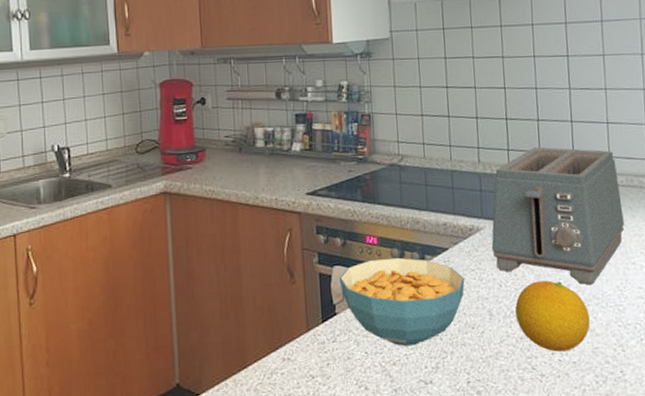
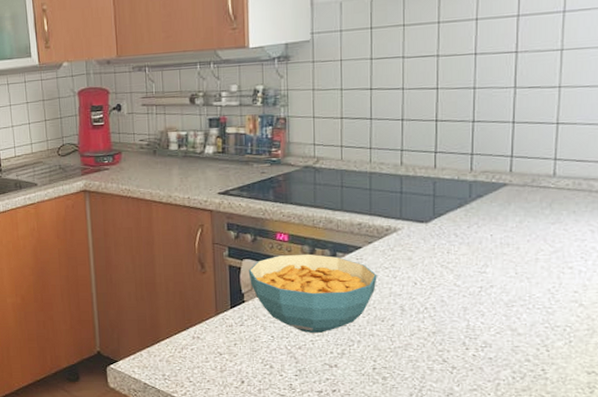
toaster: present [491,147,625,285] -> none [409,149,565,287]
fruit: present [515,280,590,352] -> none [430,280,512,347]

